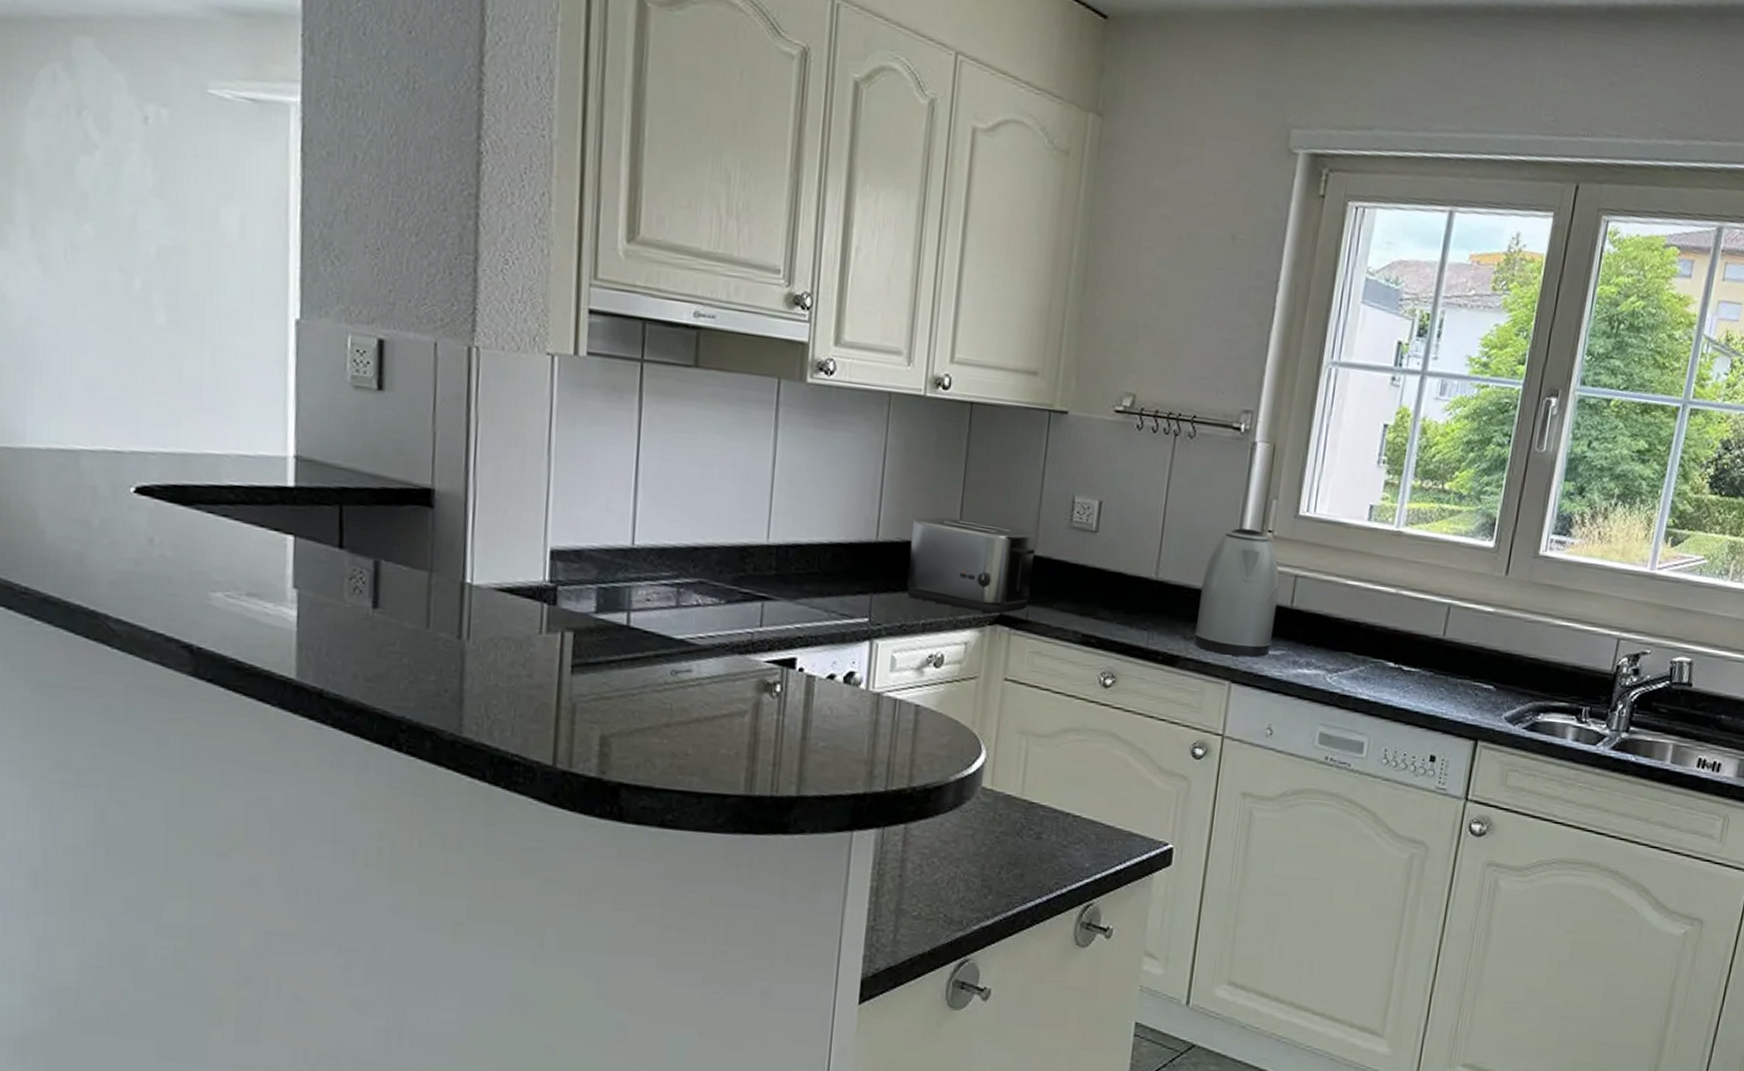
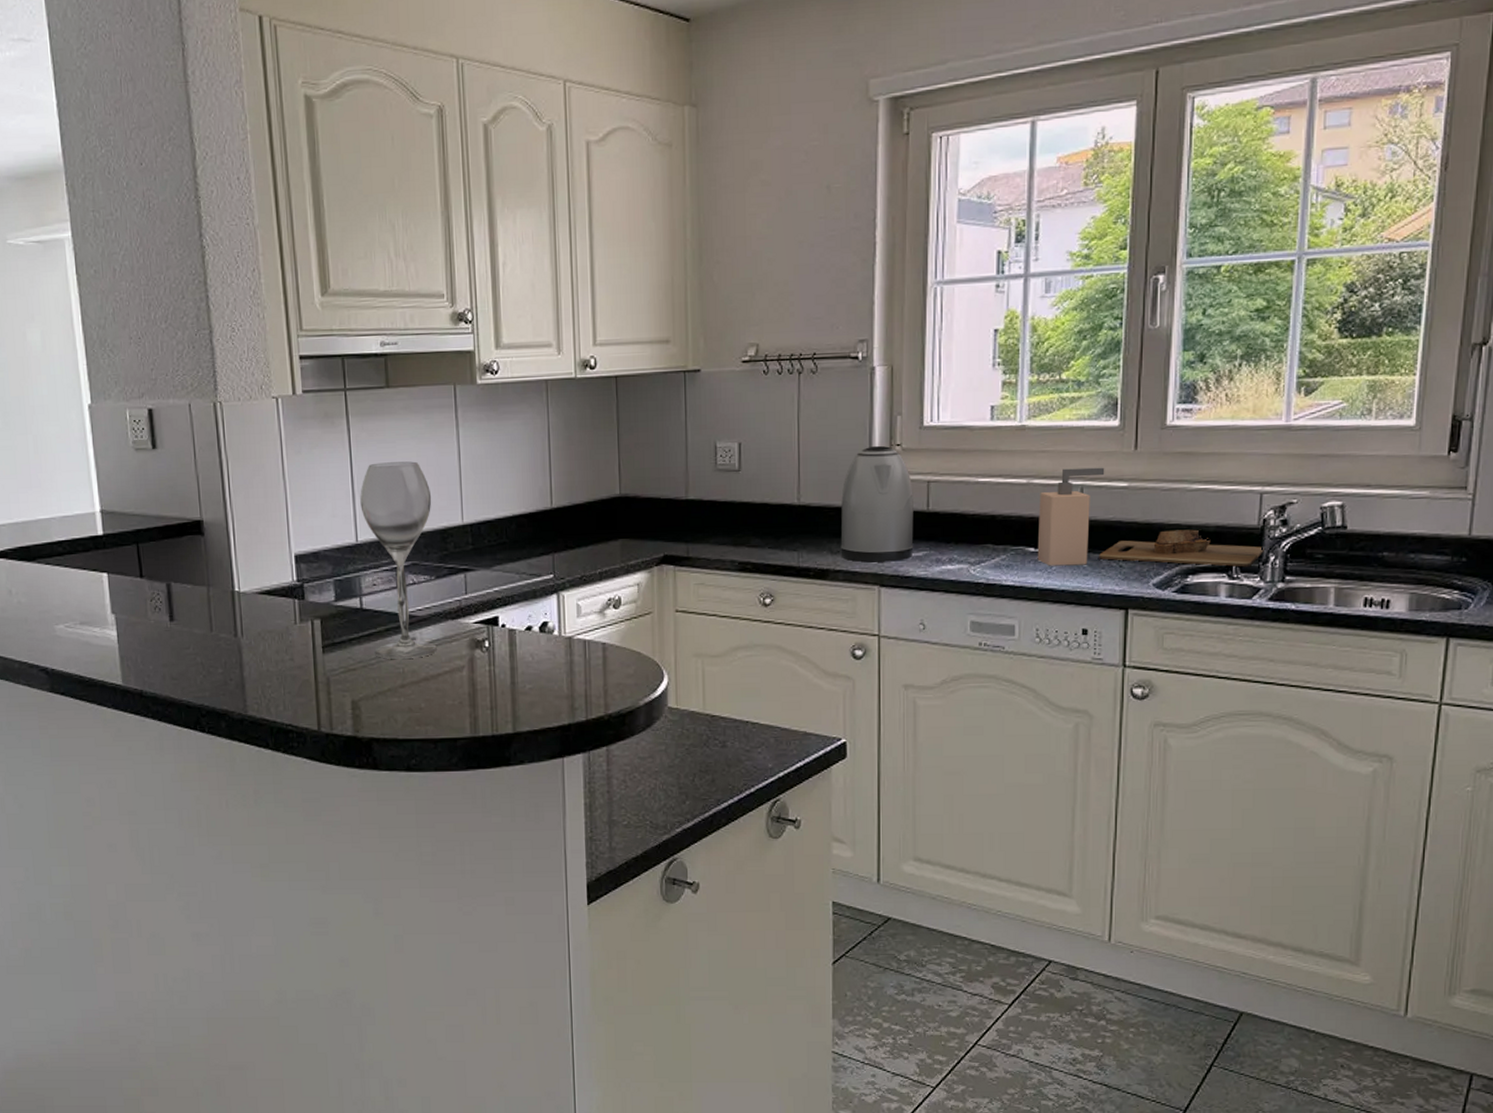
wineglass: none [638,455,734,694] -> present [360,461,437,659]
toaster: present [906,517,1036,614] -> none [579,477,688,557]
soap dispenser: none [1395,583,1474,689] -> present [1037,467,1105,566]
cutting board: none [1456,663,1614,713] -> present [1099,529,1264,567]

